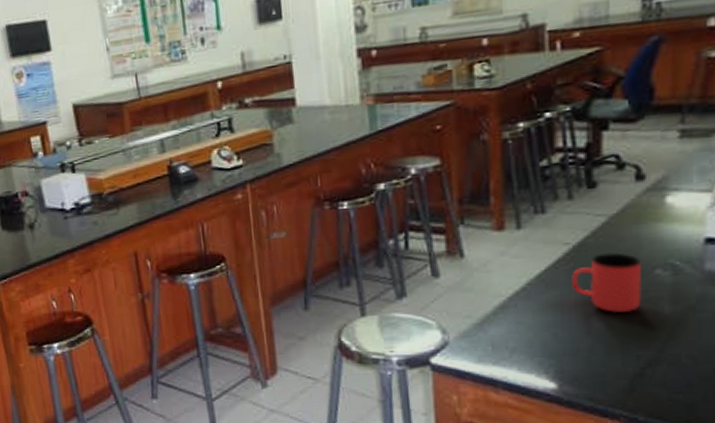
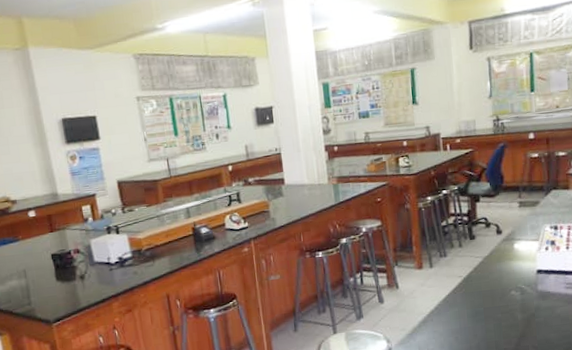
cup: present [572,252,643,313] -> none [464,281,505,321]

